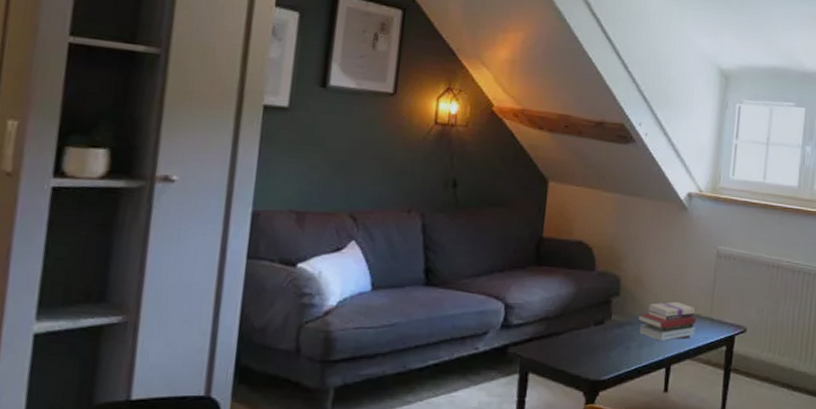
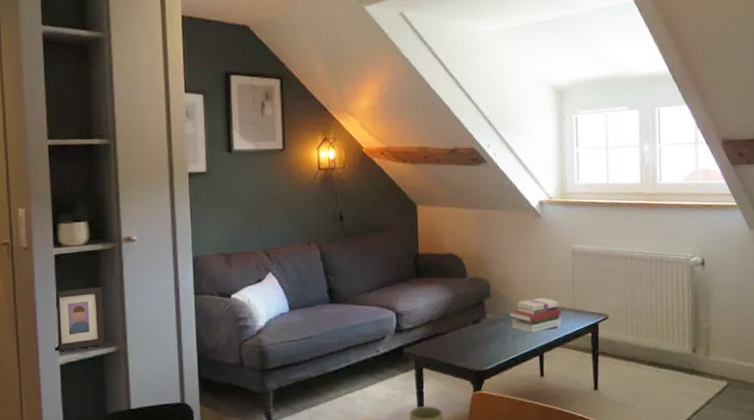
picture frame: none [29,235,117,316] -> present [54,286,105,352]

